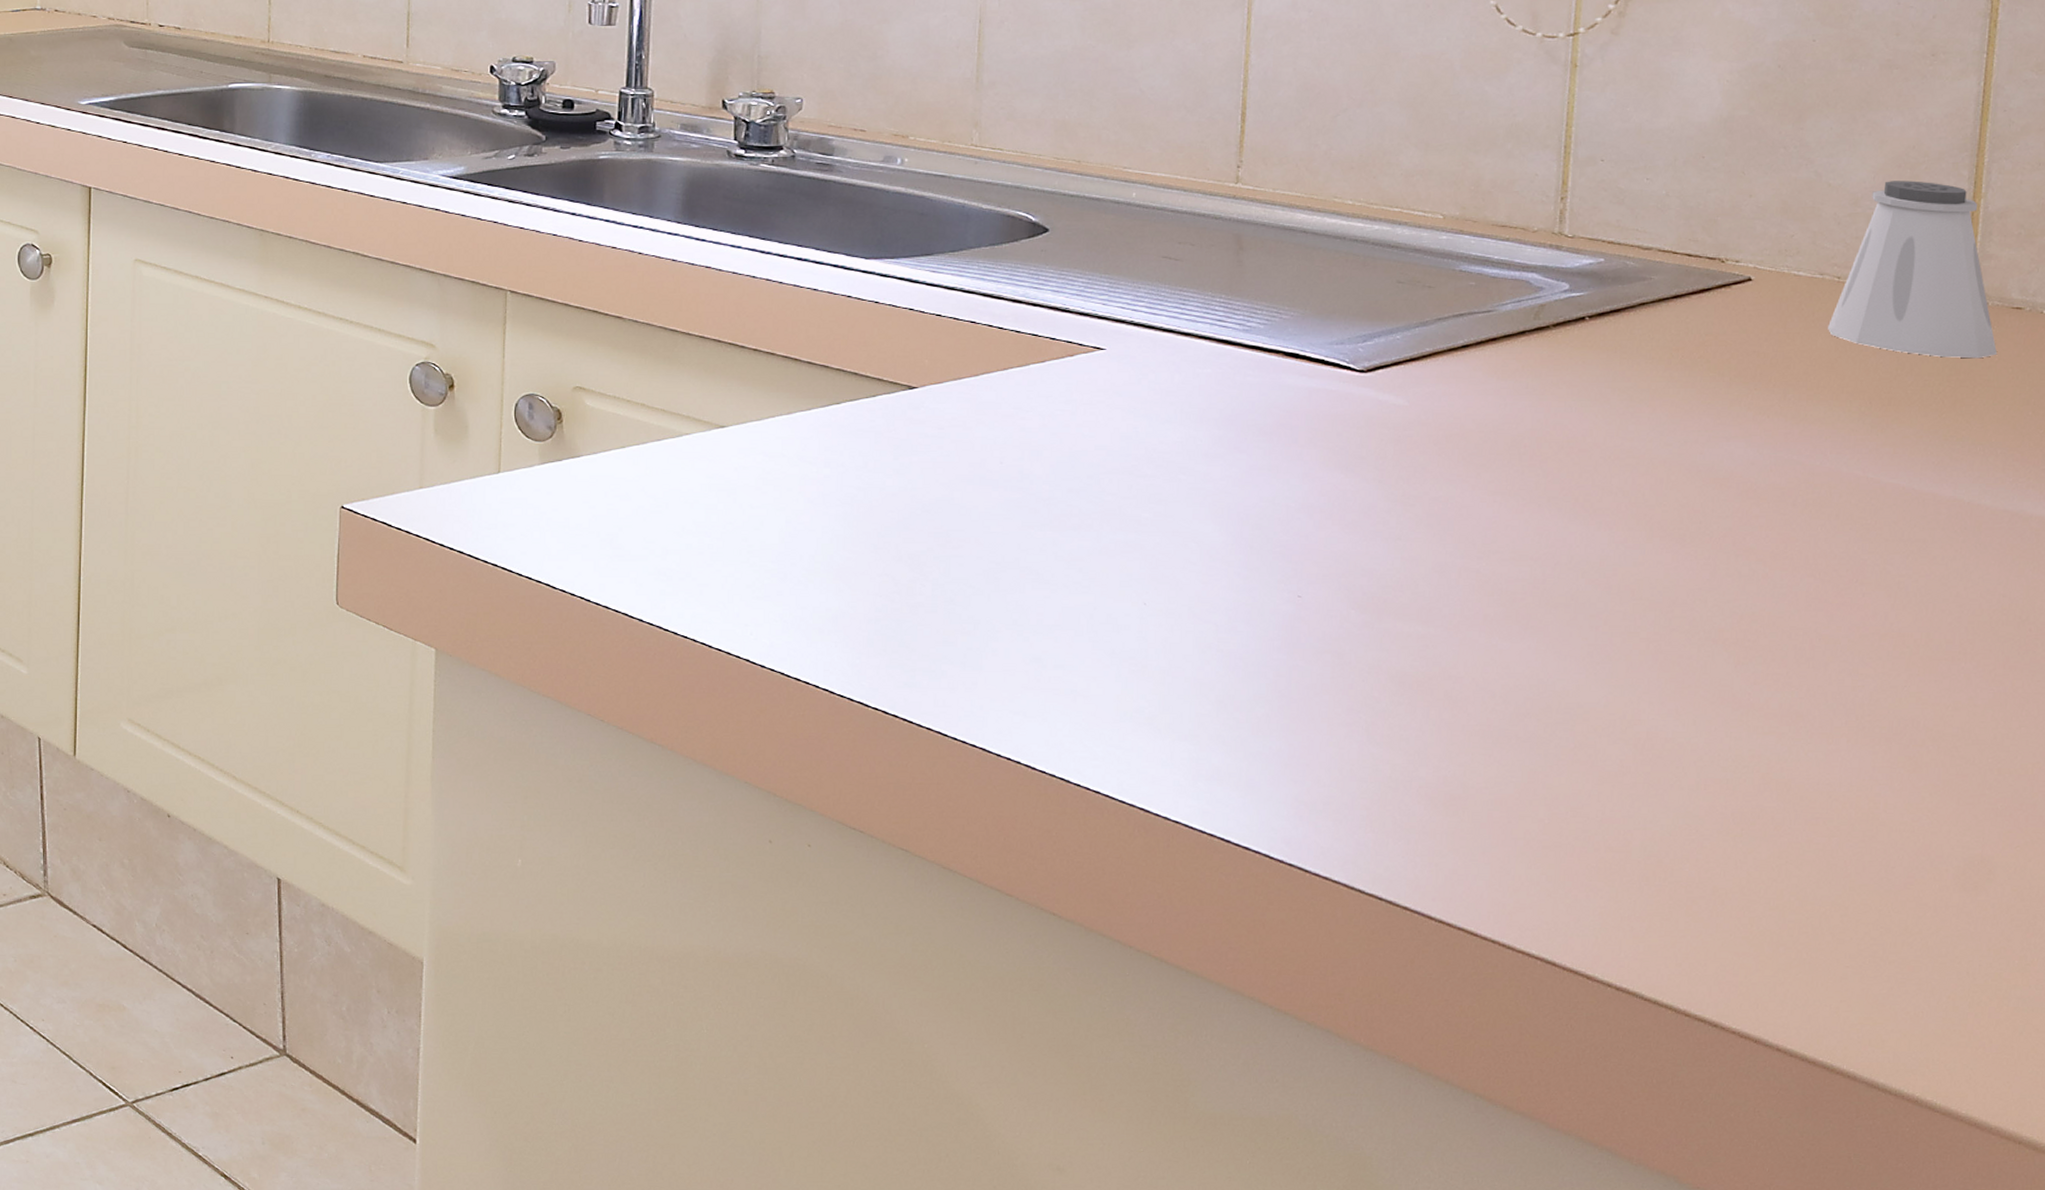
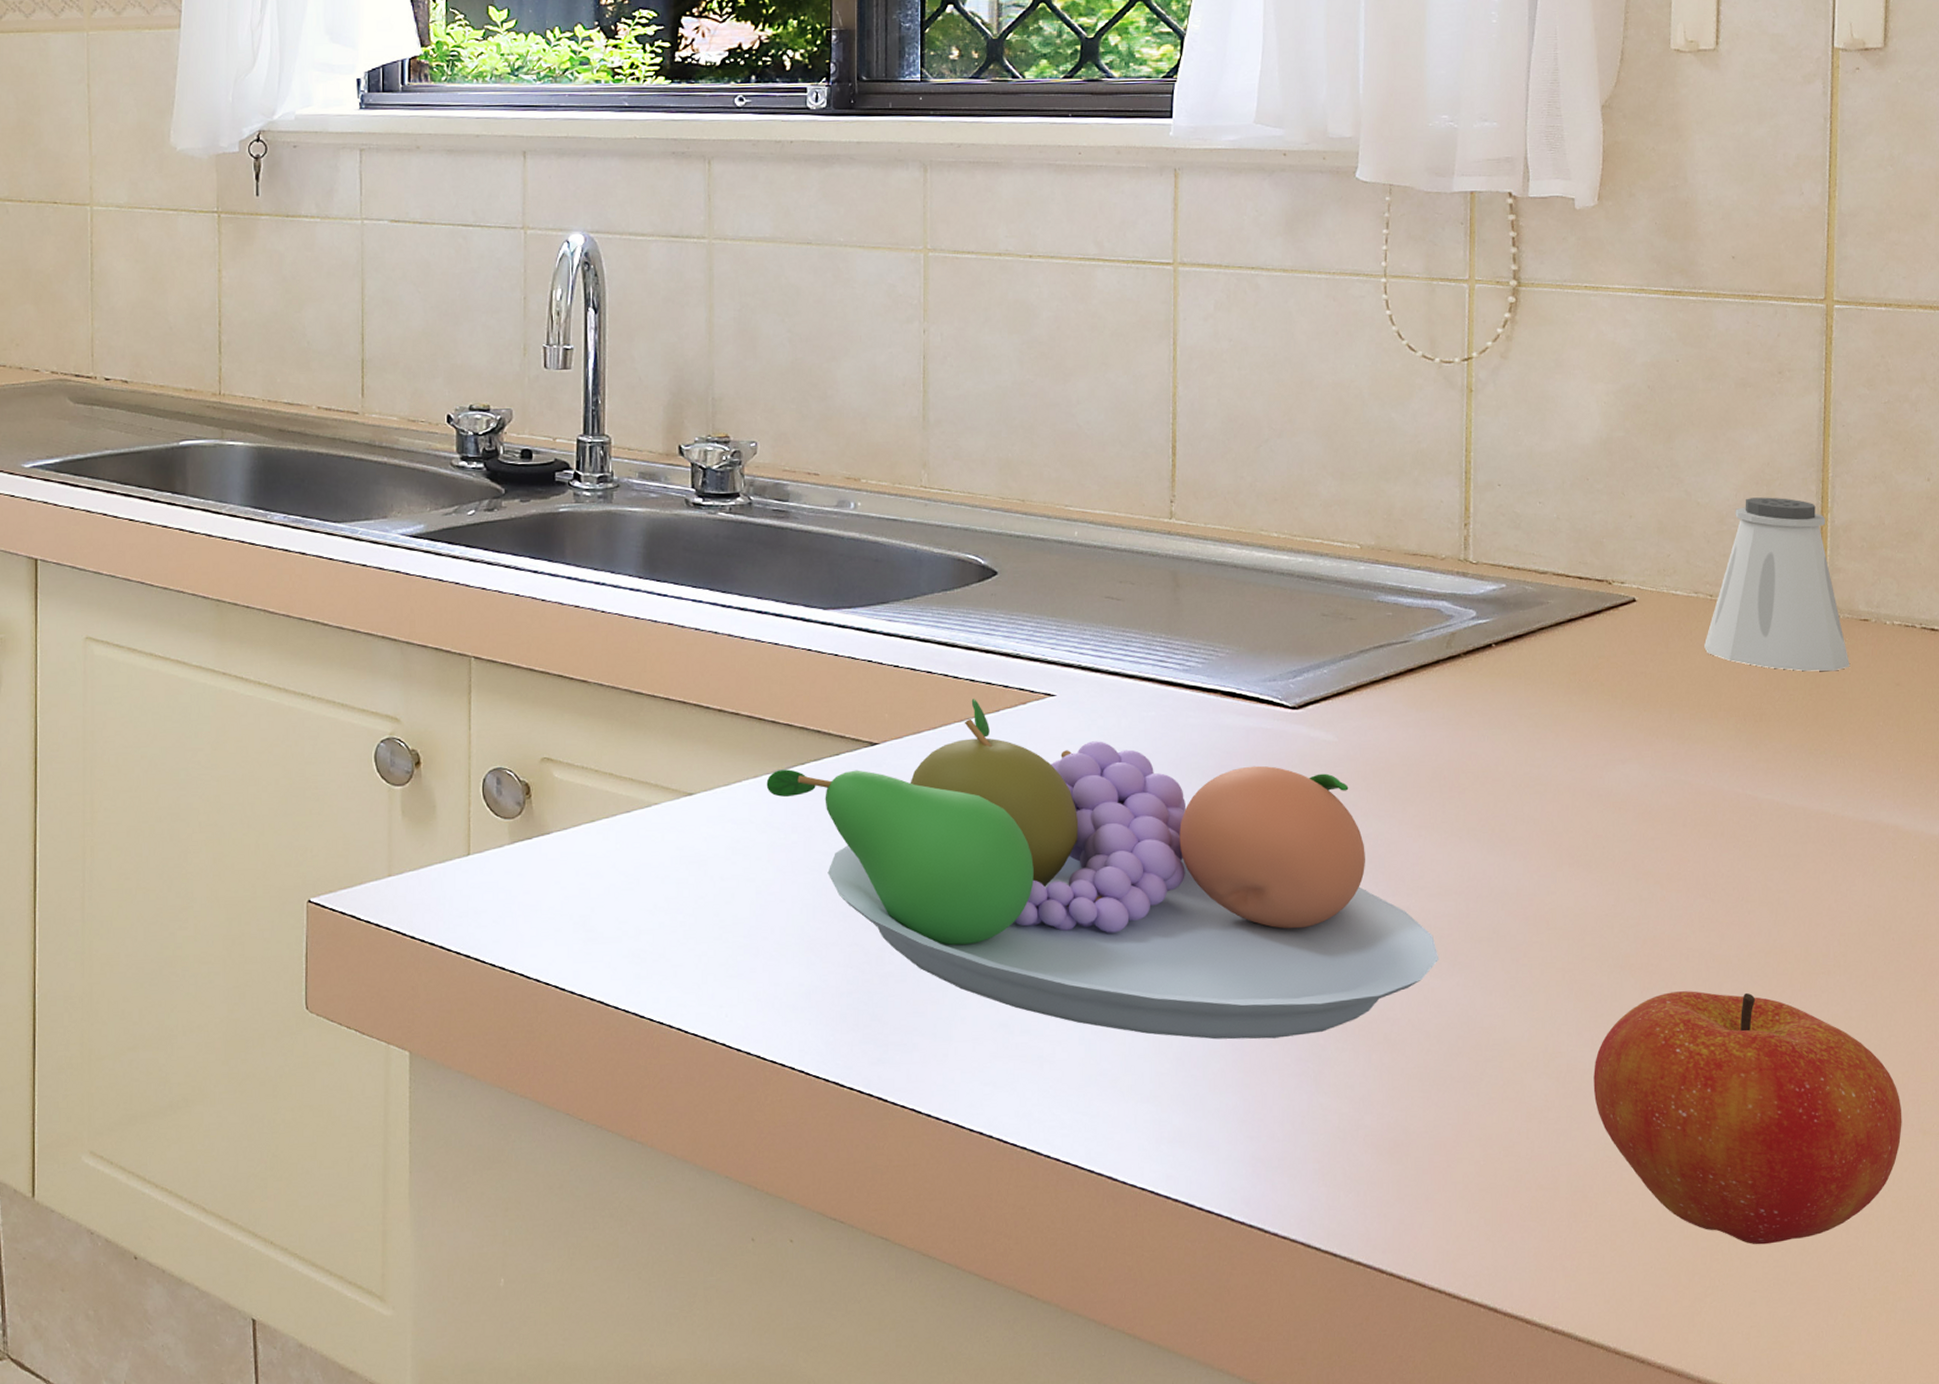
fruit bowl: none [800,349,1510,688] -> present [766,699,1439,1040]
apple: none [1675,668,2030,922] -> present [1593,991,1902,1245]

